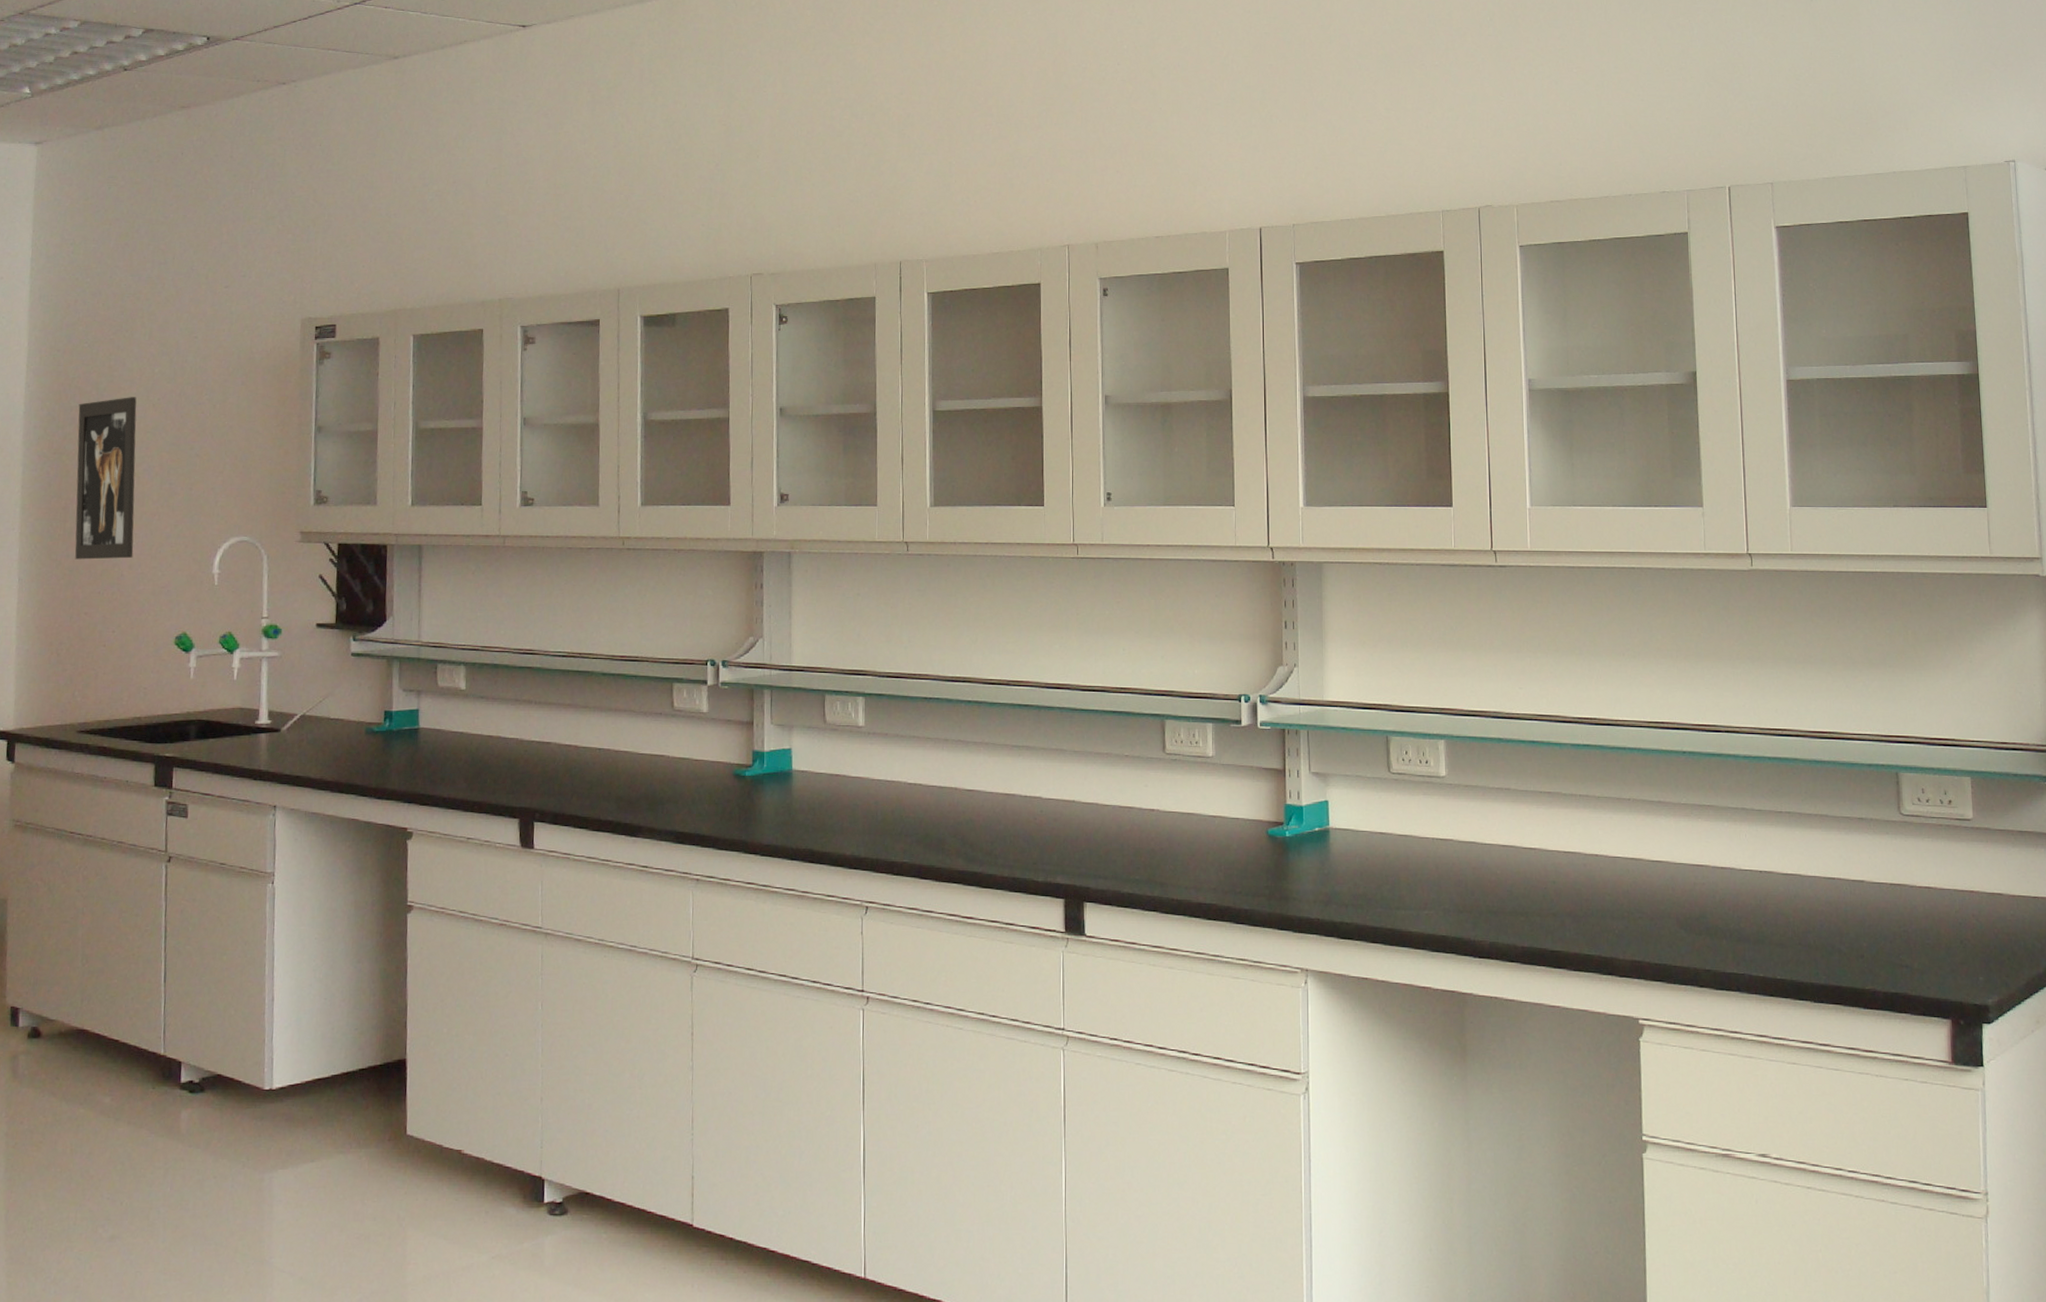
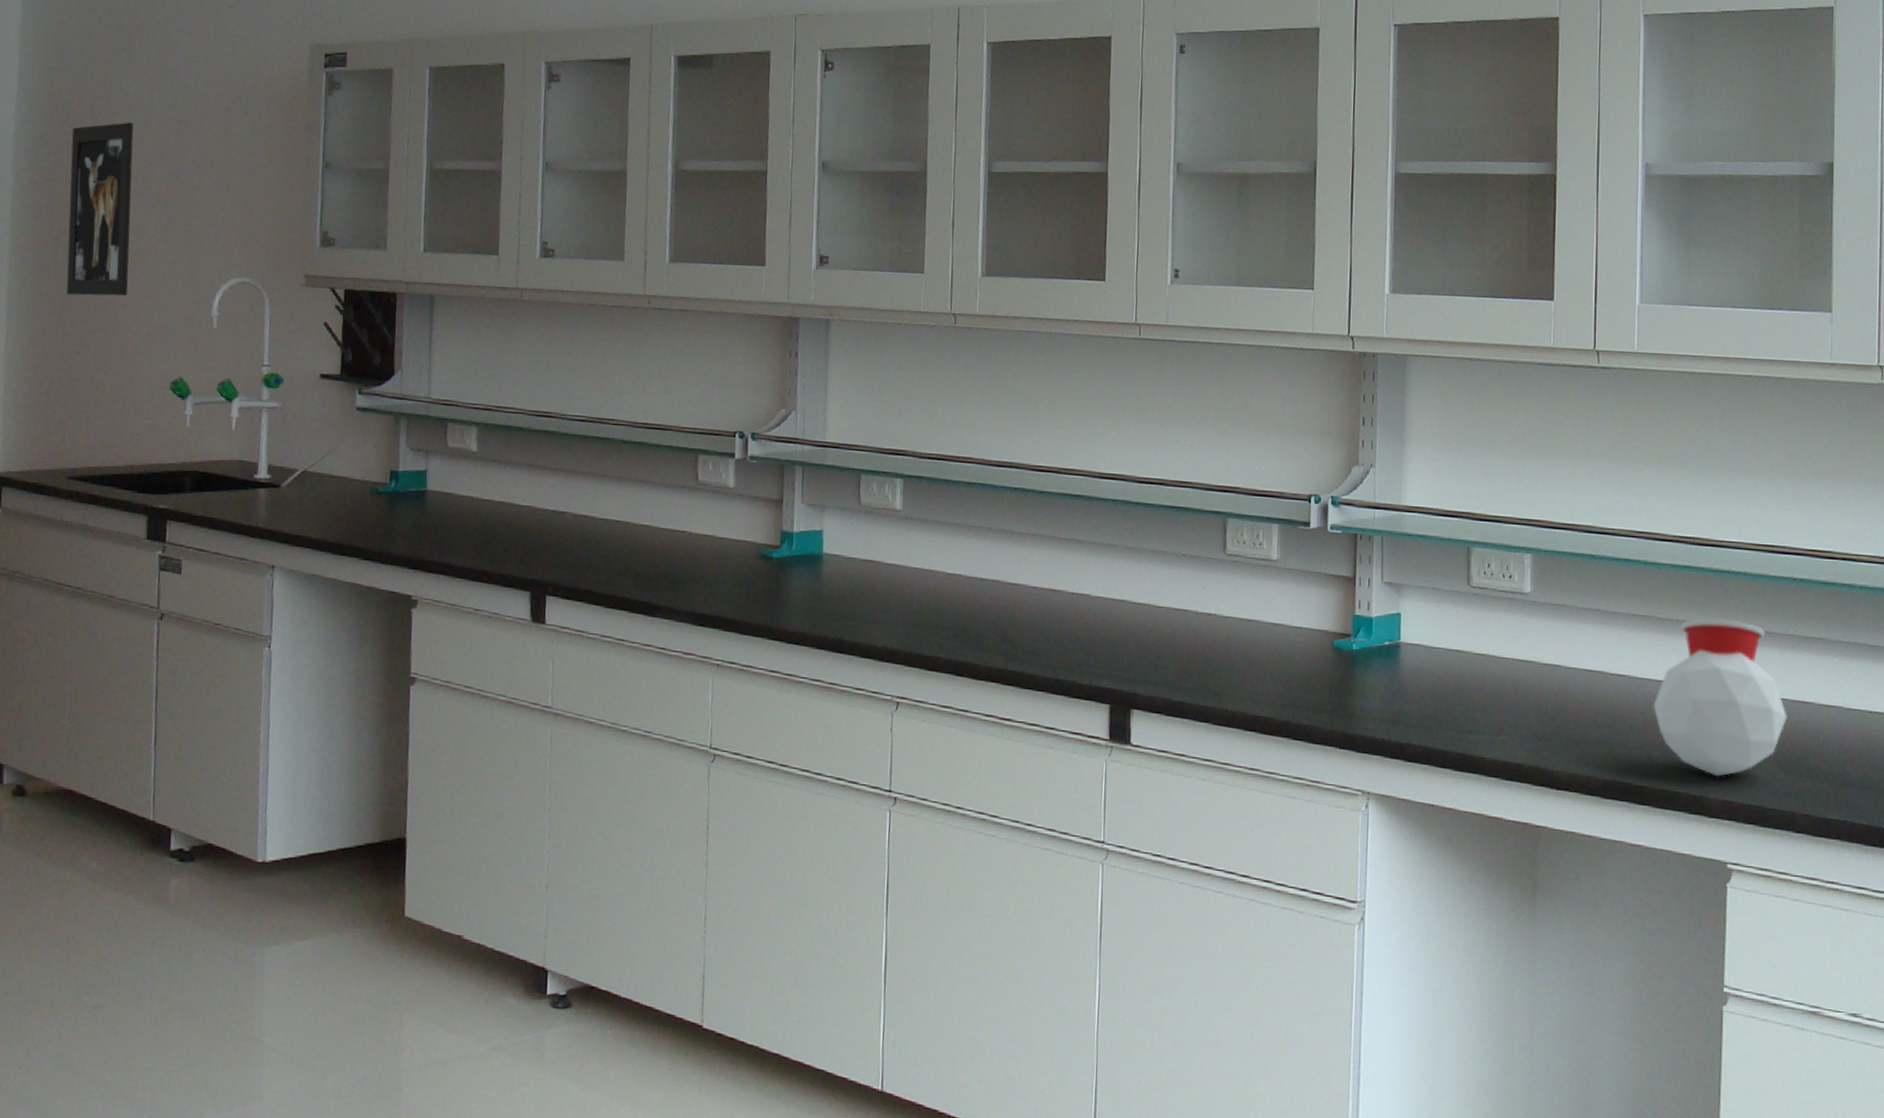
jar: none [1563,792,1685,939] -> present [1653,619,1787,777]

